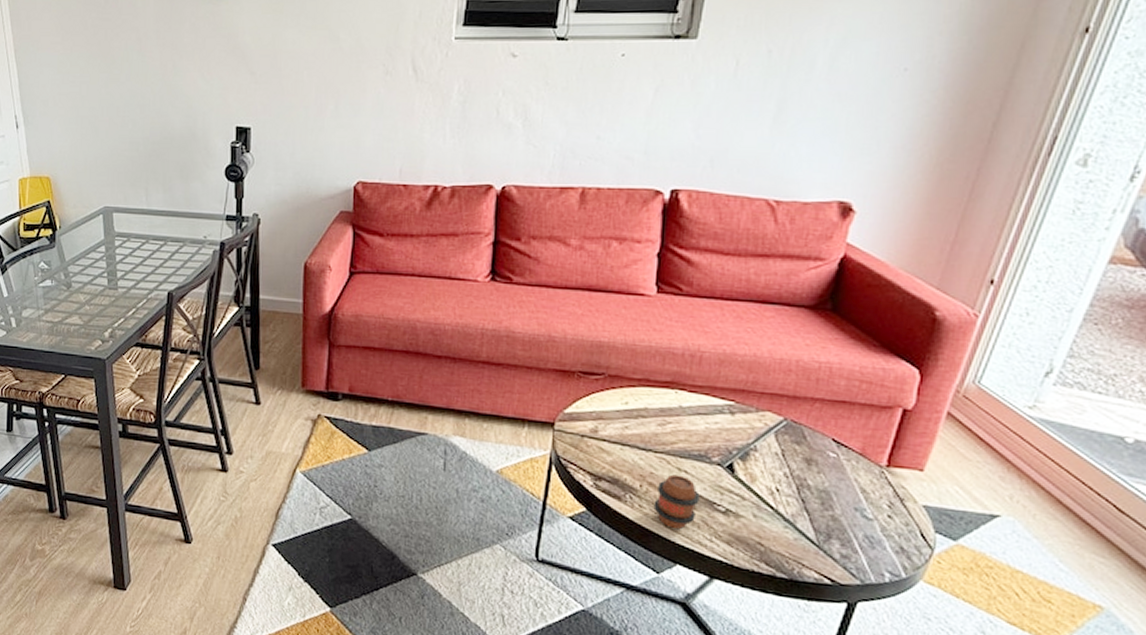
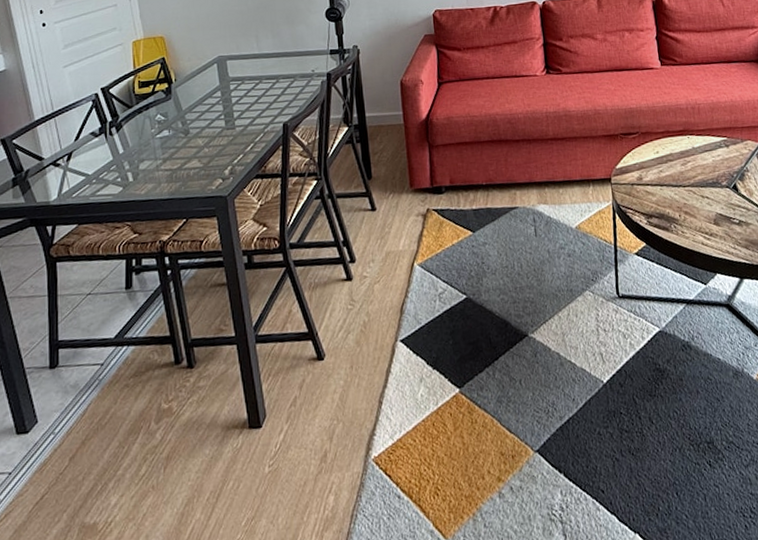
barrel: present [653,474,700,529] -> none [691,201,721,245]

